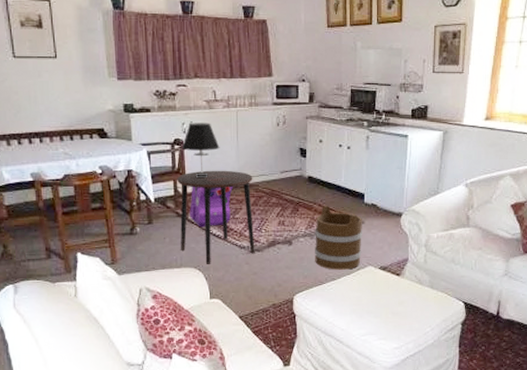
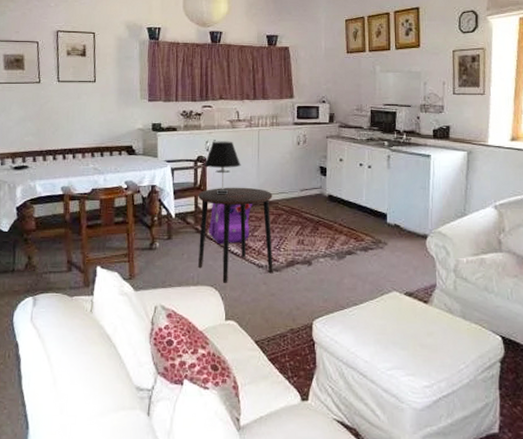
bucket: present [315,205,362,270] -> none [335,224,386,294]

